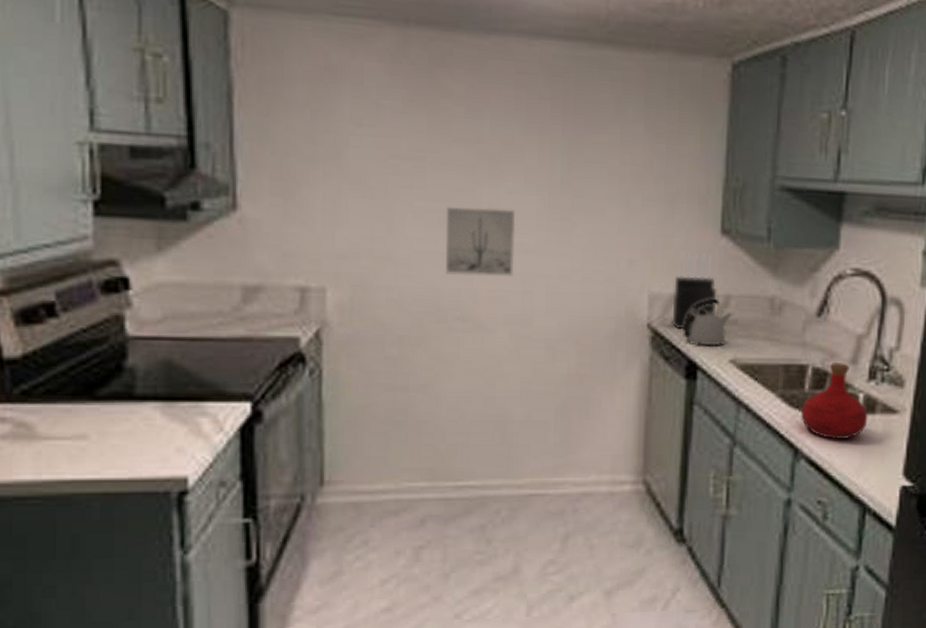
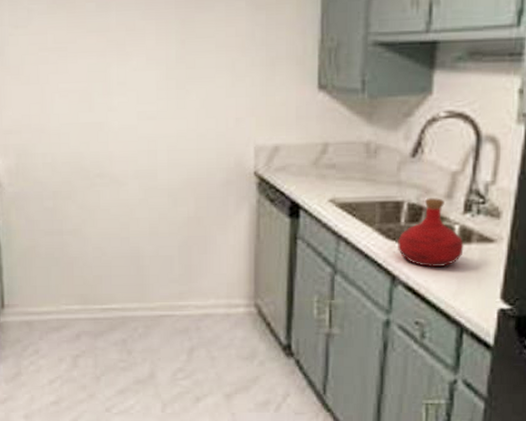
wall art: present [445,206,516,277] -> none [84,84,140,141]
knife block: present [672,253,717,329] -> none [276,108,316,174]
kettle: present [682,298,733,346] -> none [286,146,331,189]

